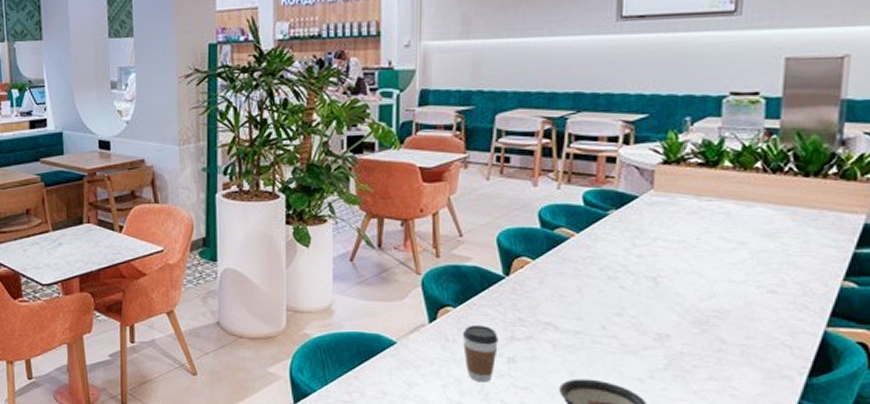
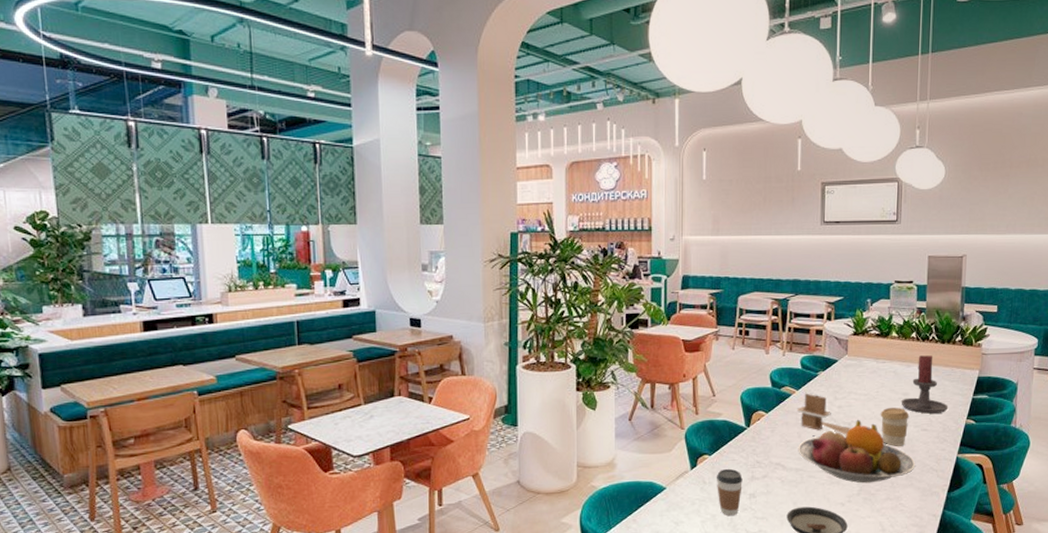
napkin holder: none [575,237,657,294] -> present [796,393,851,438]
fruit bowl: none [577,273,757,357] -> present [798,419,916,483]
coffee cup: none [702,261,749,311] -> present [880,408,910,446]
candle holder: none [735,193,813,271] -> present [901,355,949,414]

